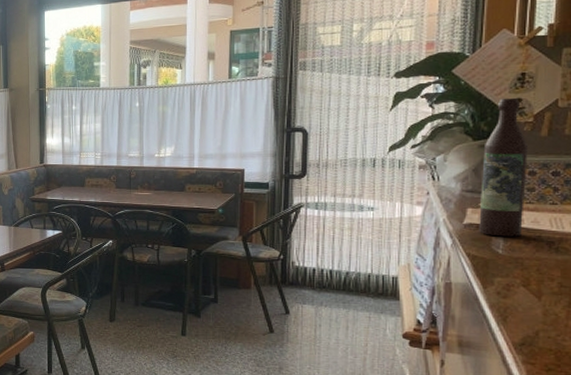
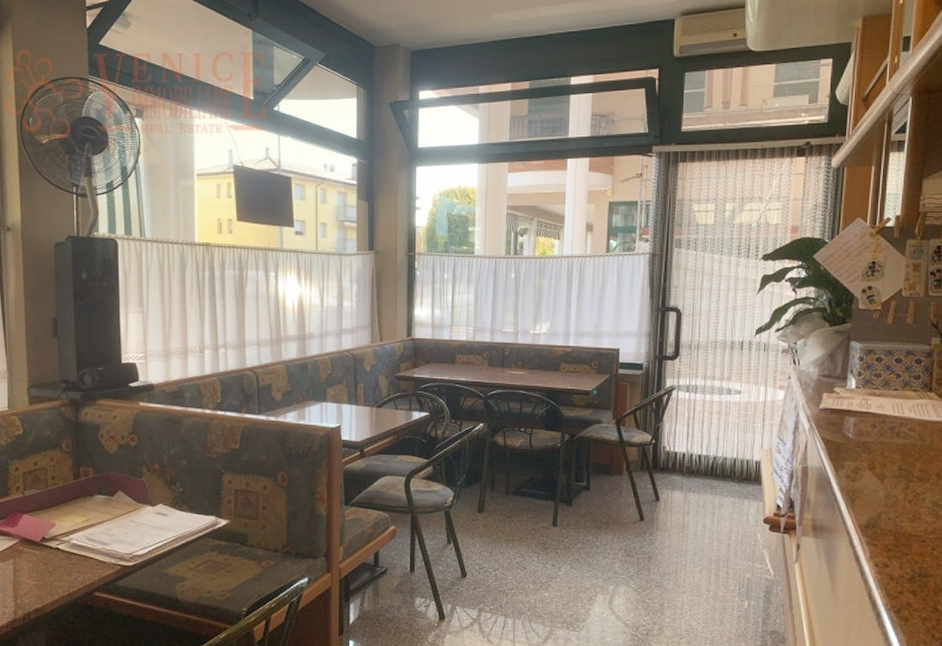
wine bottle: present [479,97,528,237] -> none [833,285,876,421]

